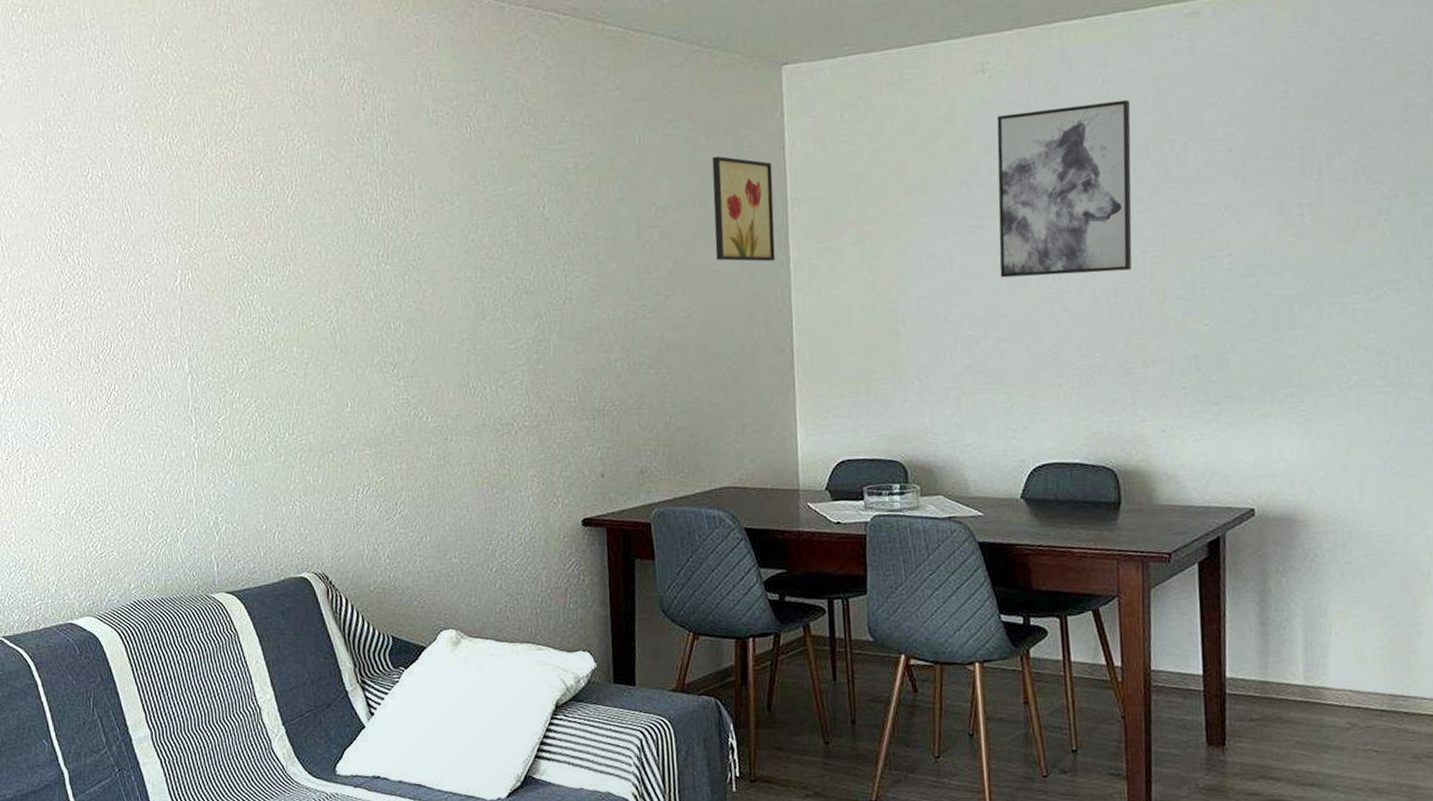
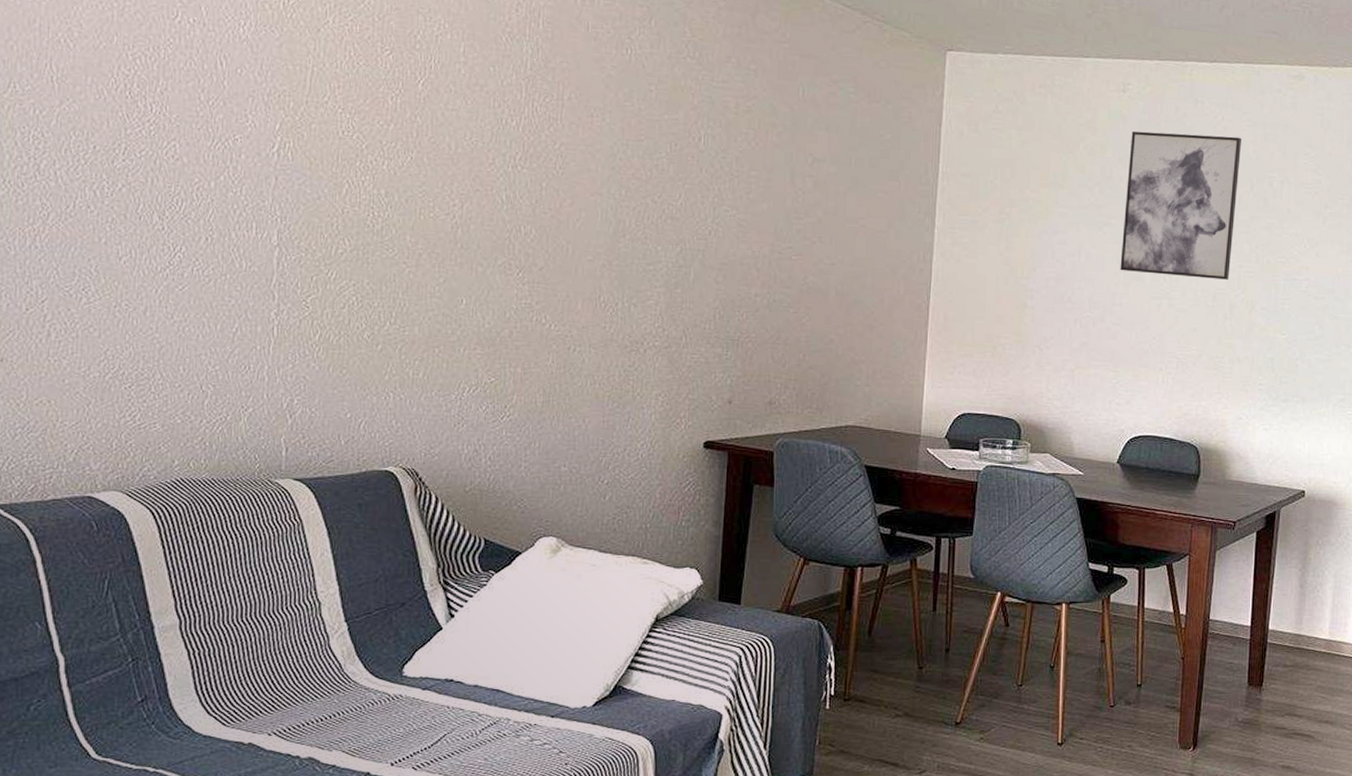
wall art: present [712,156,776,262] -> none [865,121,928,225]

